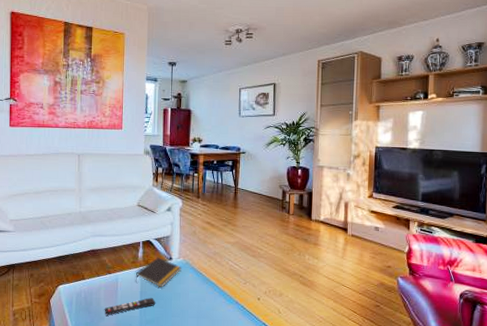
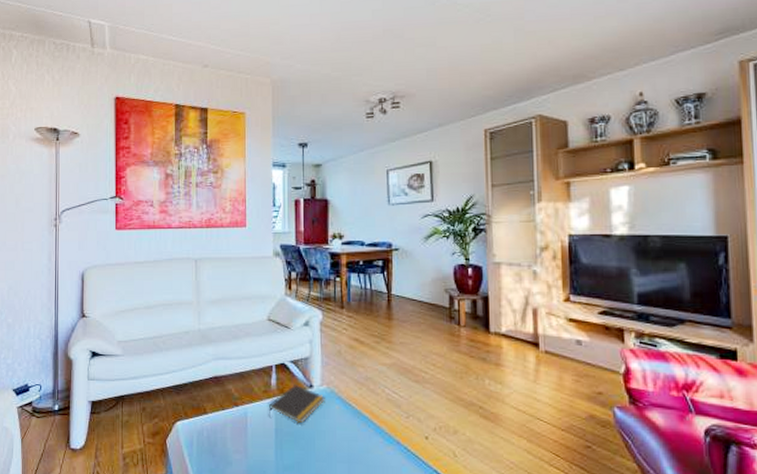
remote control: present [104,298,156,316] -> none [231,437,295,460]

